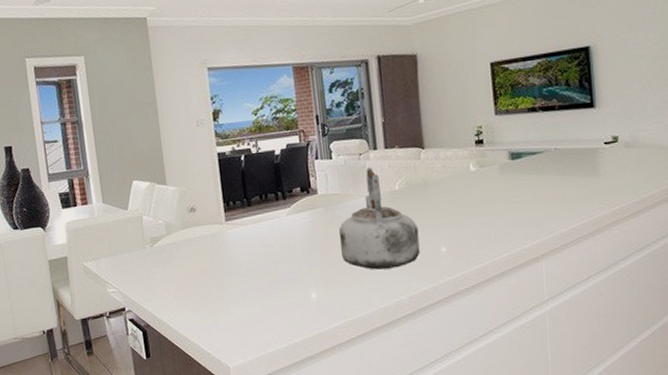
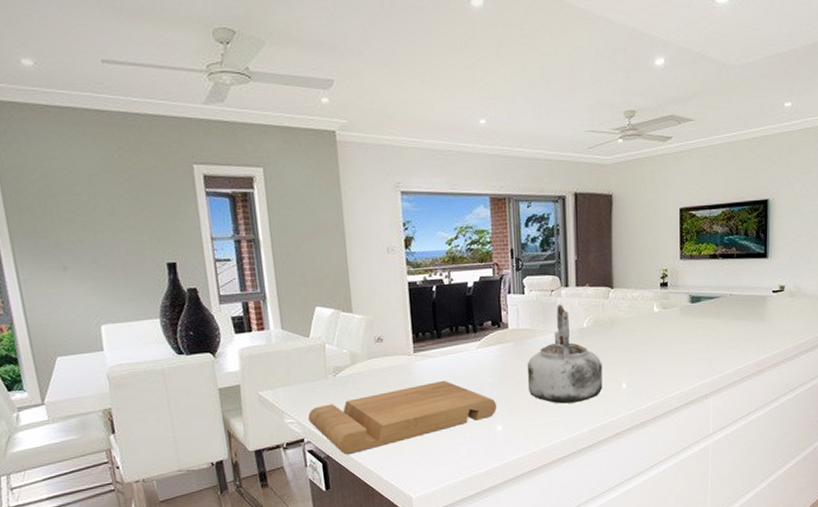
cutting board: none [128,248,311,324] -> present [307,380,497,455]

